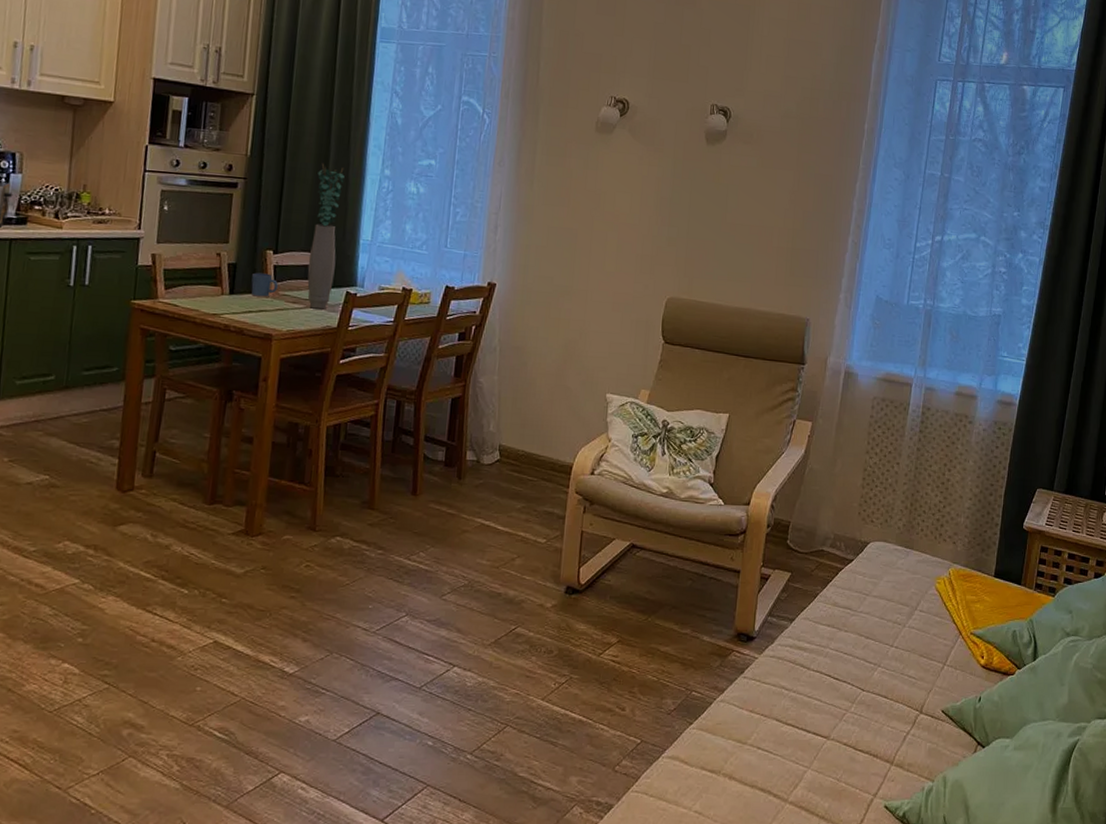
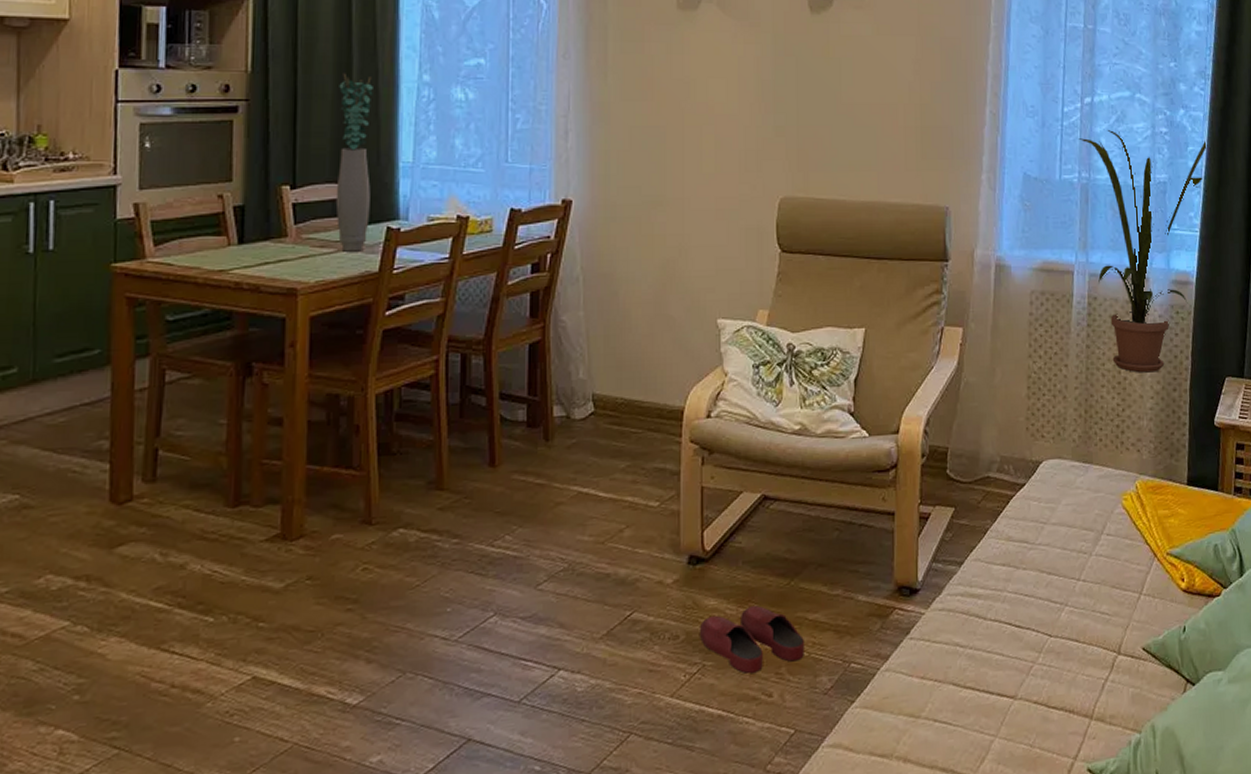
mug: present [251,272,278,298] -> none [265,214,299,245]
slippers: none [570,634,655,689] -> present [700,606,804,673]
house plant: none [927,266,1041,477] -> present [1078,130,1208,373]

